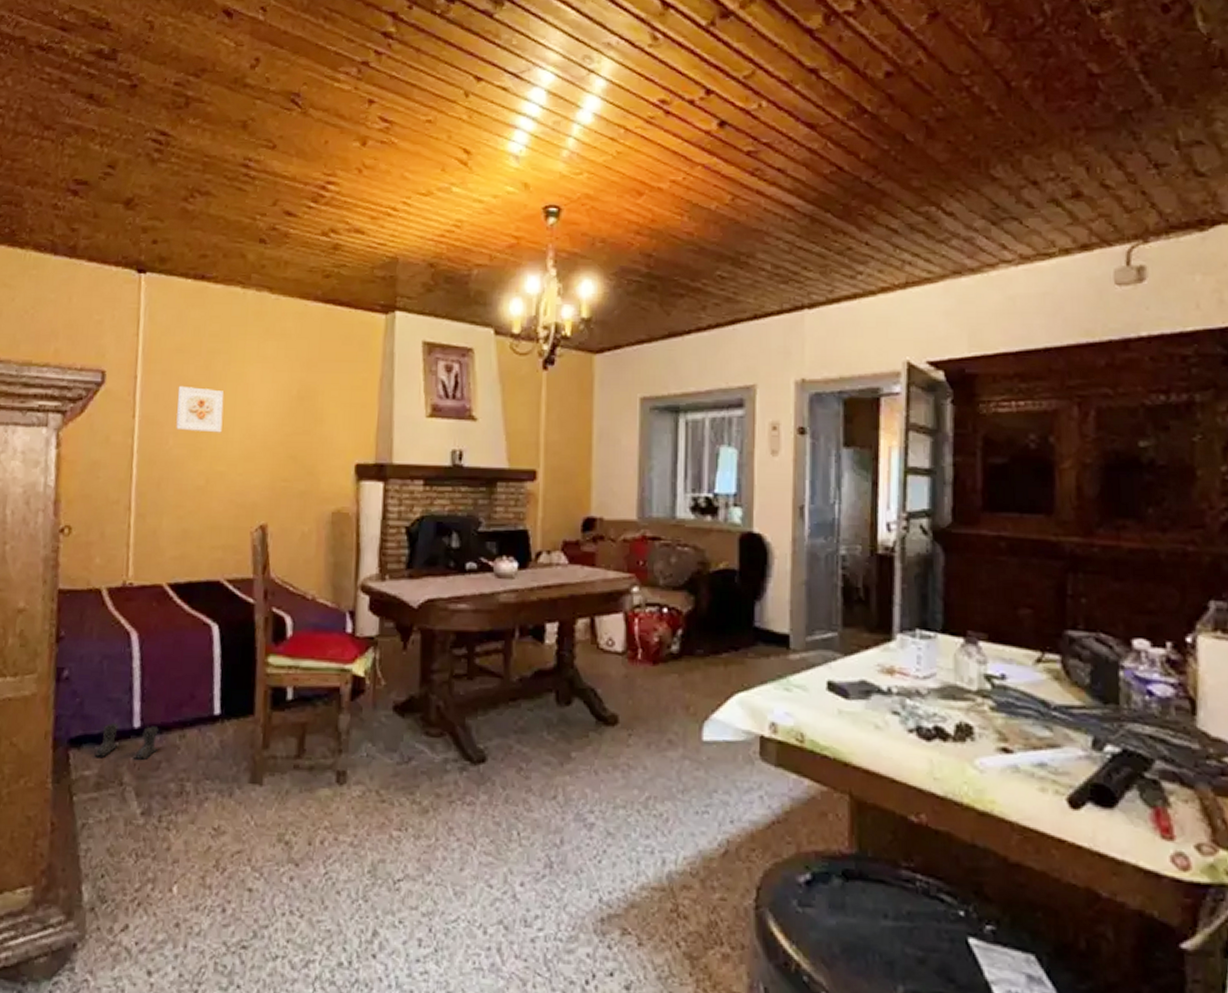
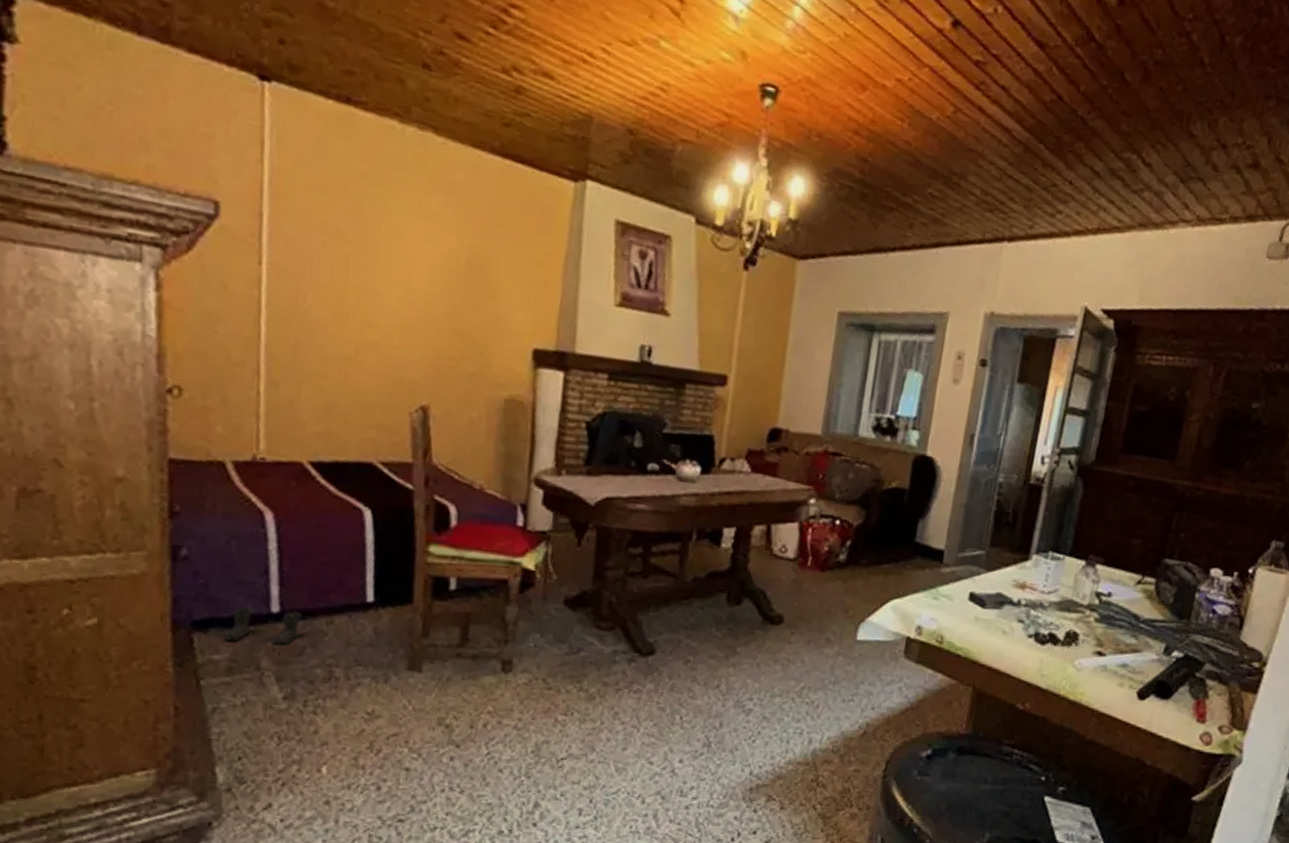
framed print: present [176,385,224,433] -> none [316,233,377,296]

